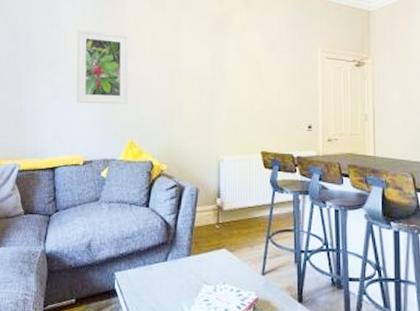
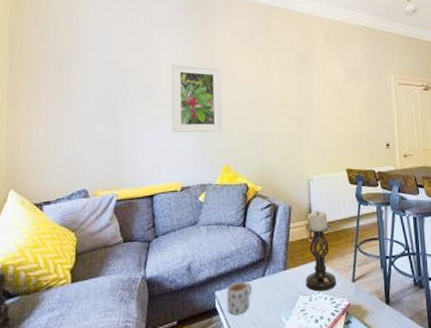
mug: none [127,264,154,298] -> present [227,282,252,314]
candle holder: none [210,195,245,282] -> present [305,210,337,292]

